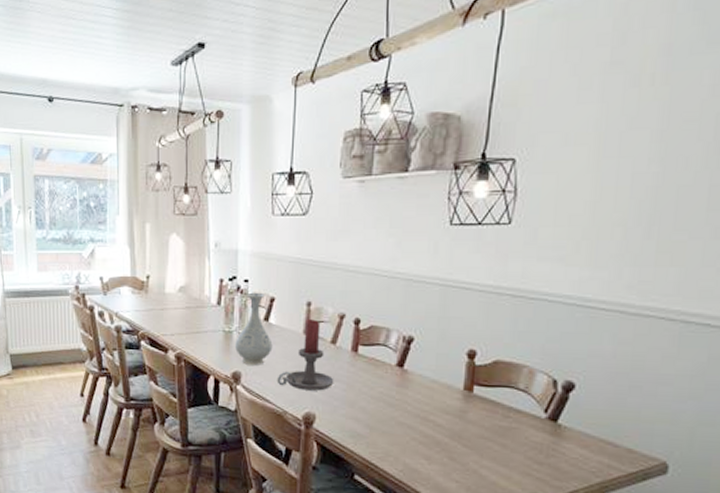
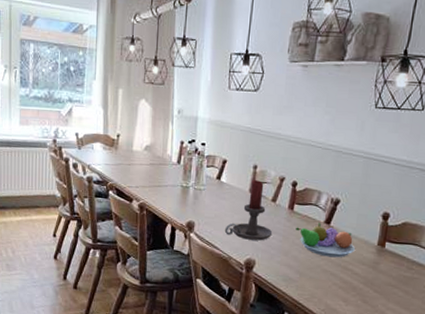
vase: present [235,292,273,365] -> none [191,154,223,217]
fruit bowl: none [362,366,436,407] -> present [296,223,355,258]

